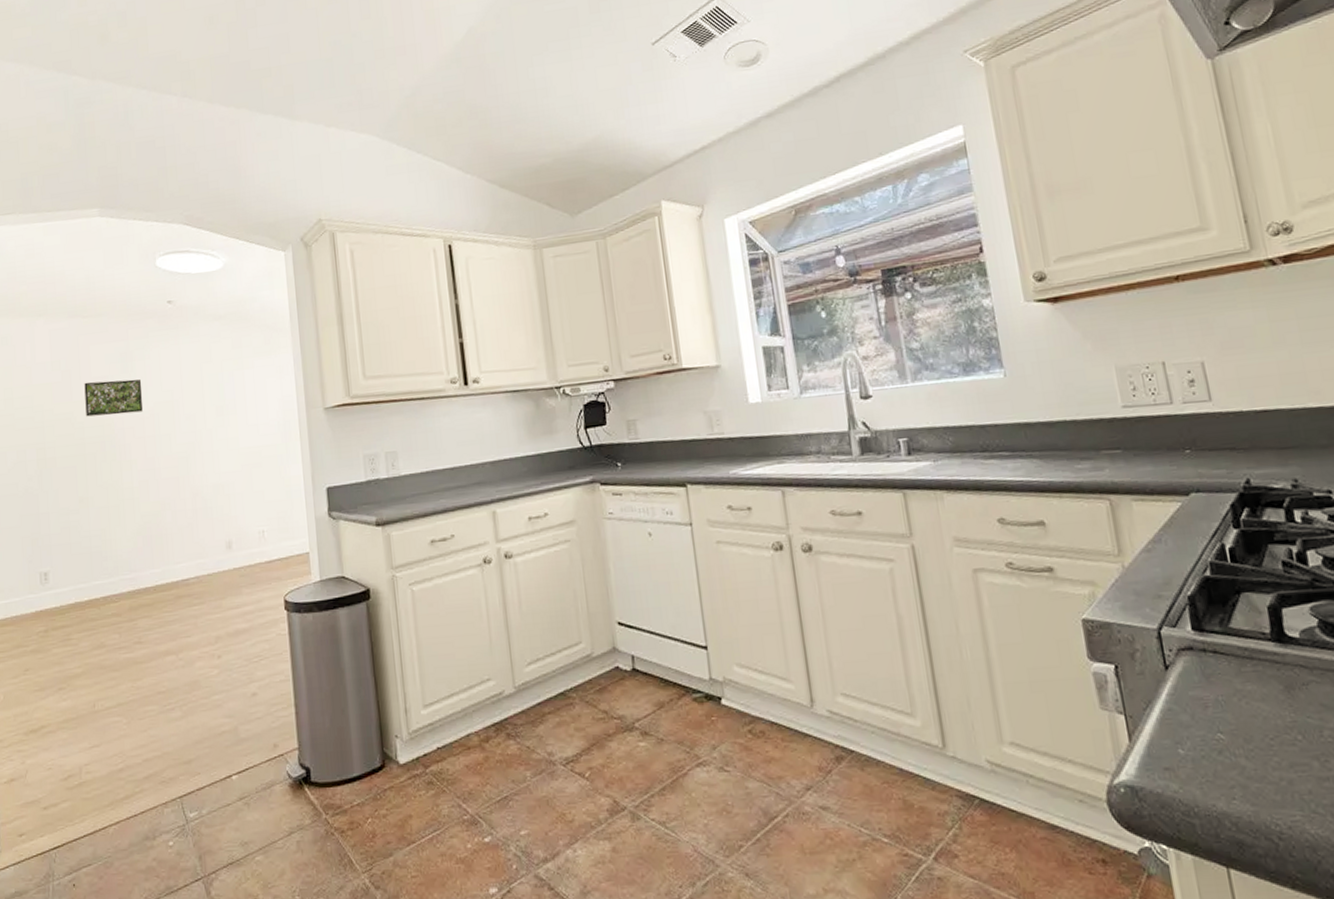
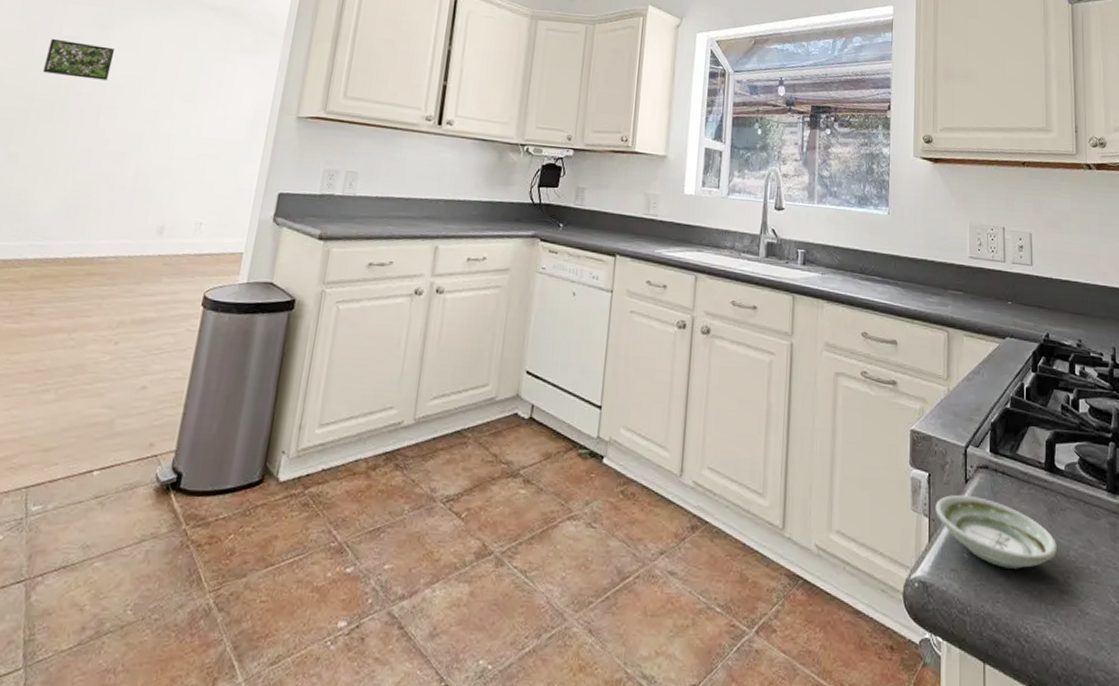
saucer: none [1130,683,1306,760] -> present [935,494,1058,569]

